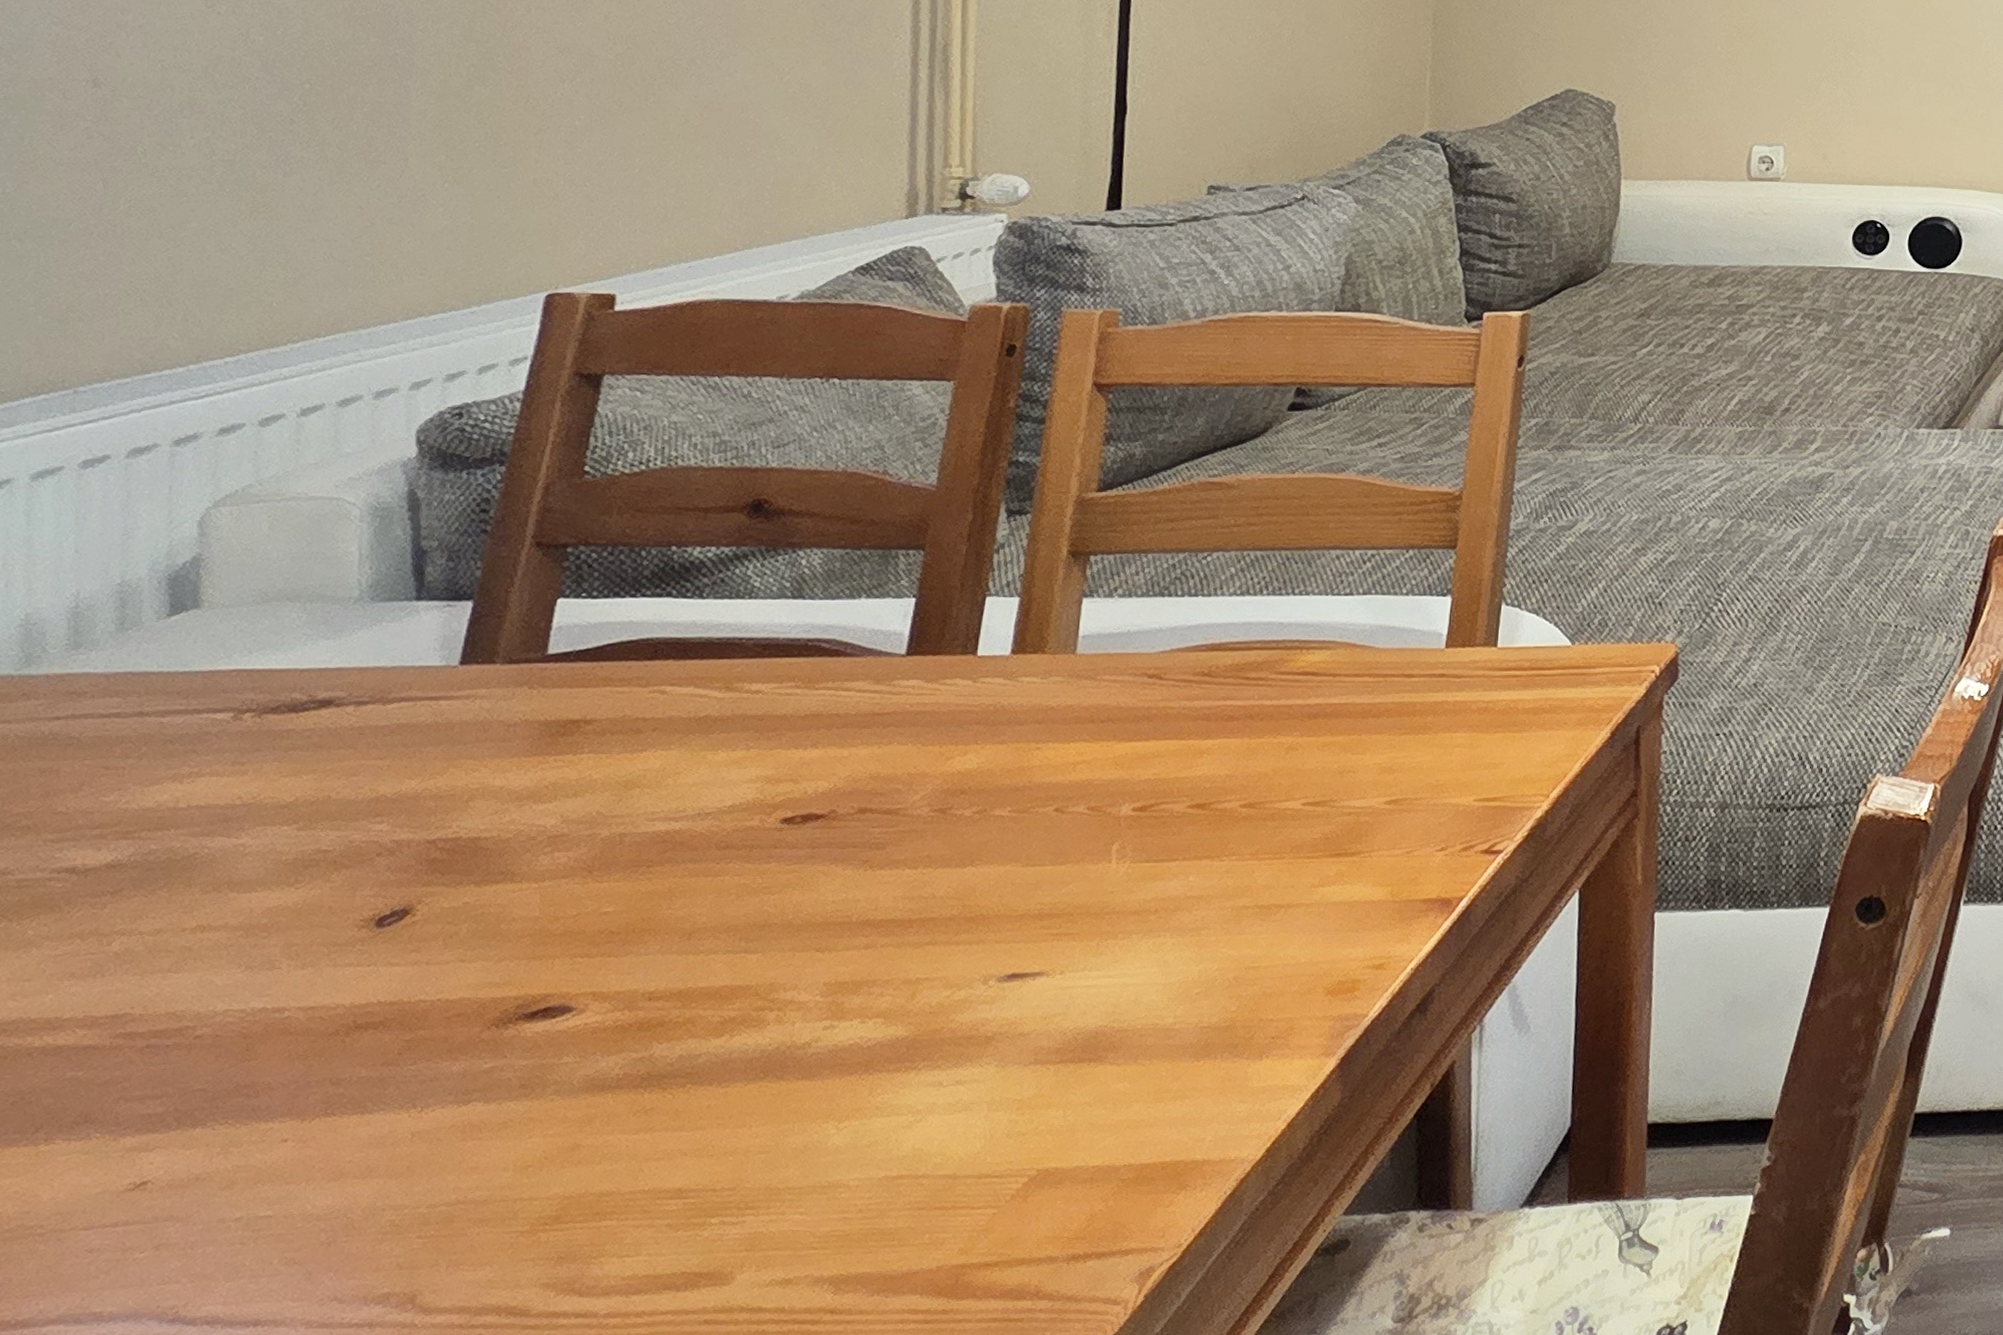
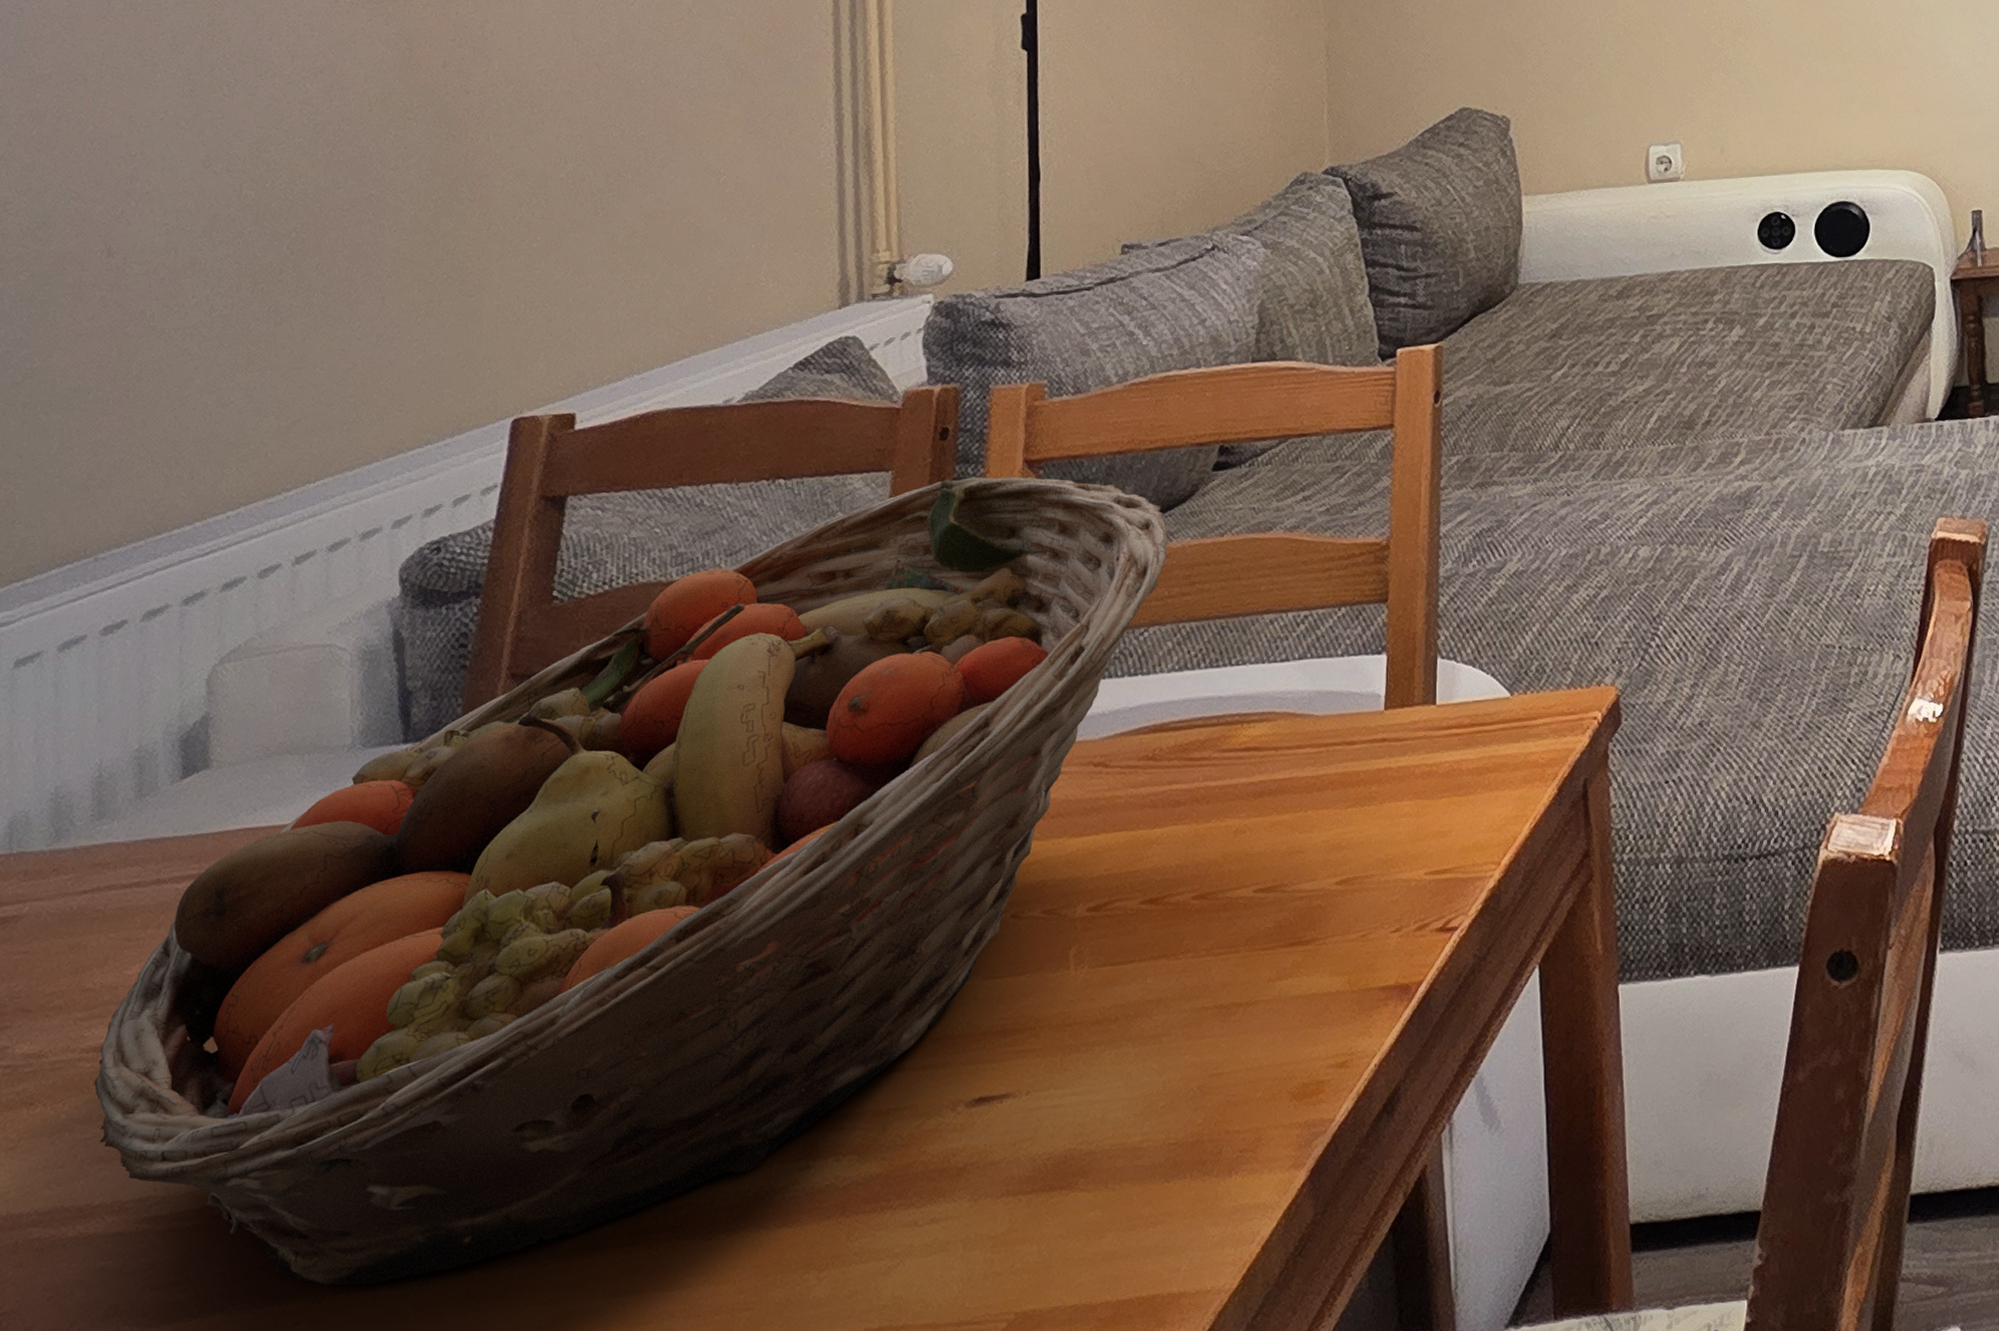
fruit basket: none [65,394,1238,1109] -> present [93,476,1168,1286]

